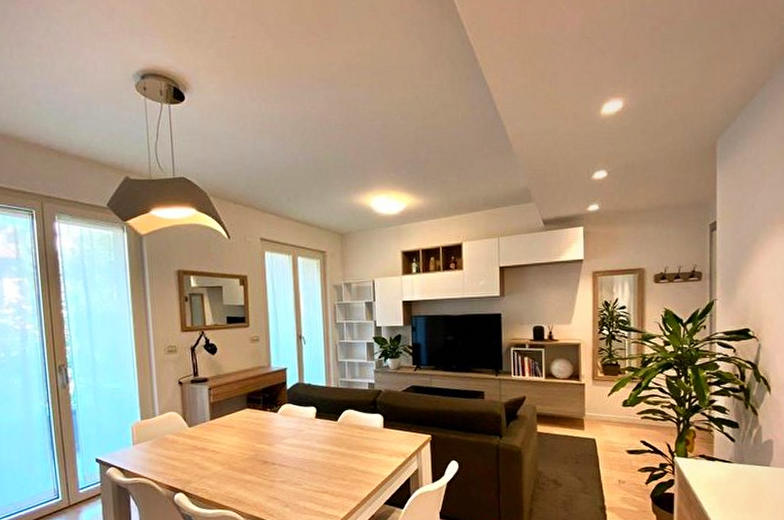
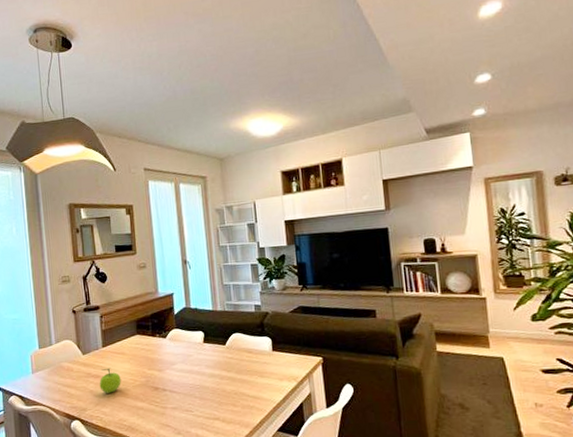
fruit: none [205,441,229,466] -> present [99,368,121,393]

